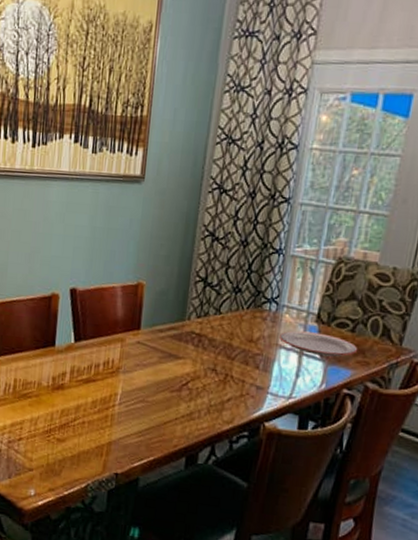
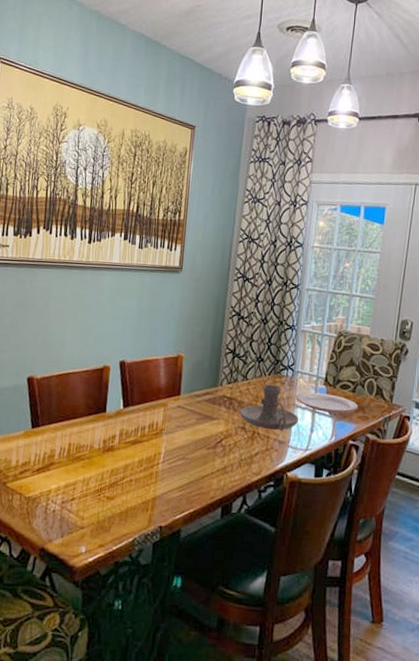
candle holder: none [210,319,283,375] -> present [240,384,299,431]

